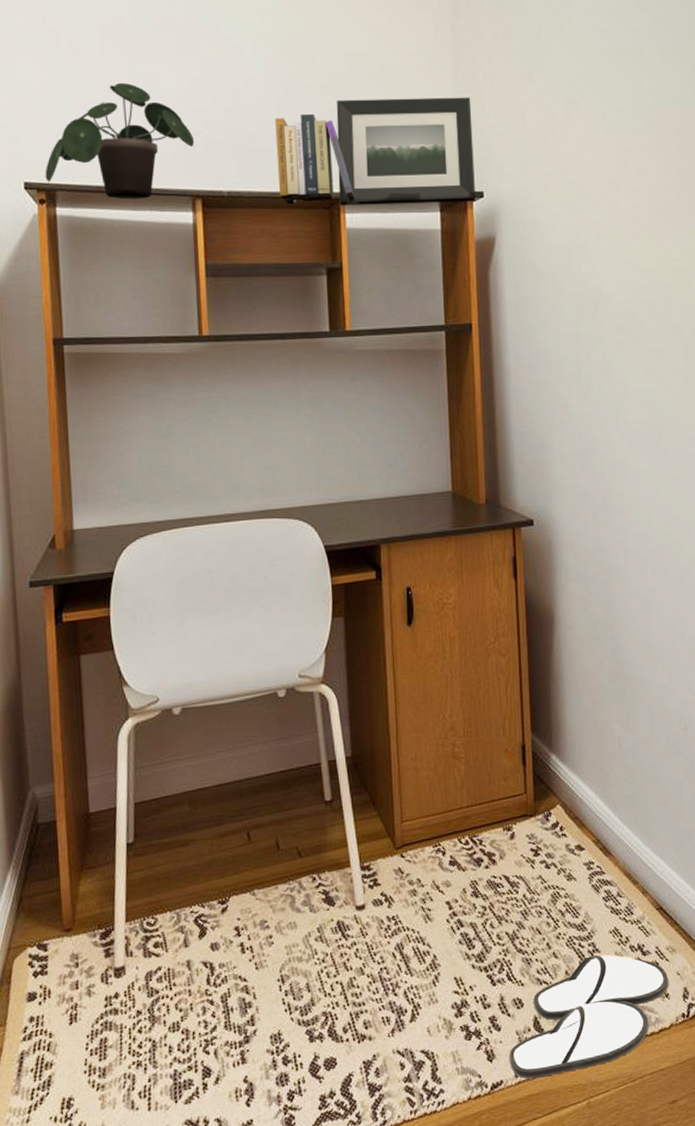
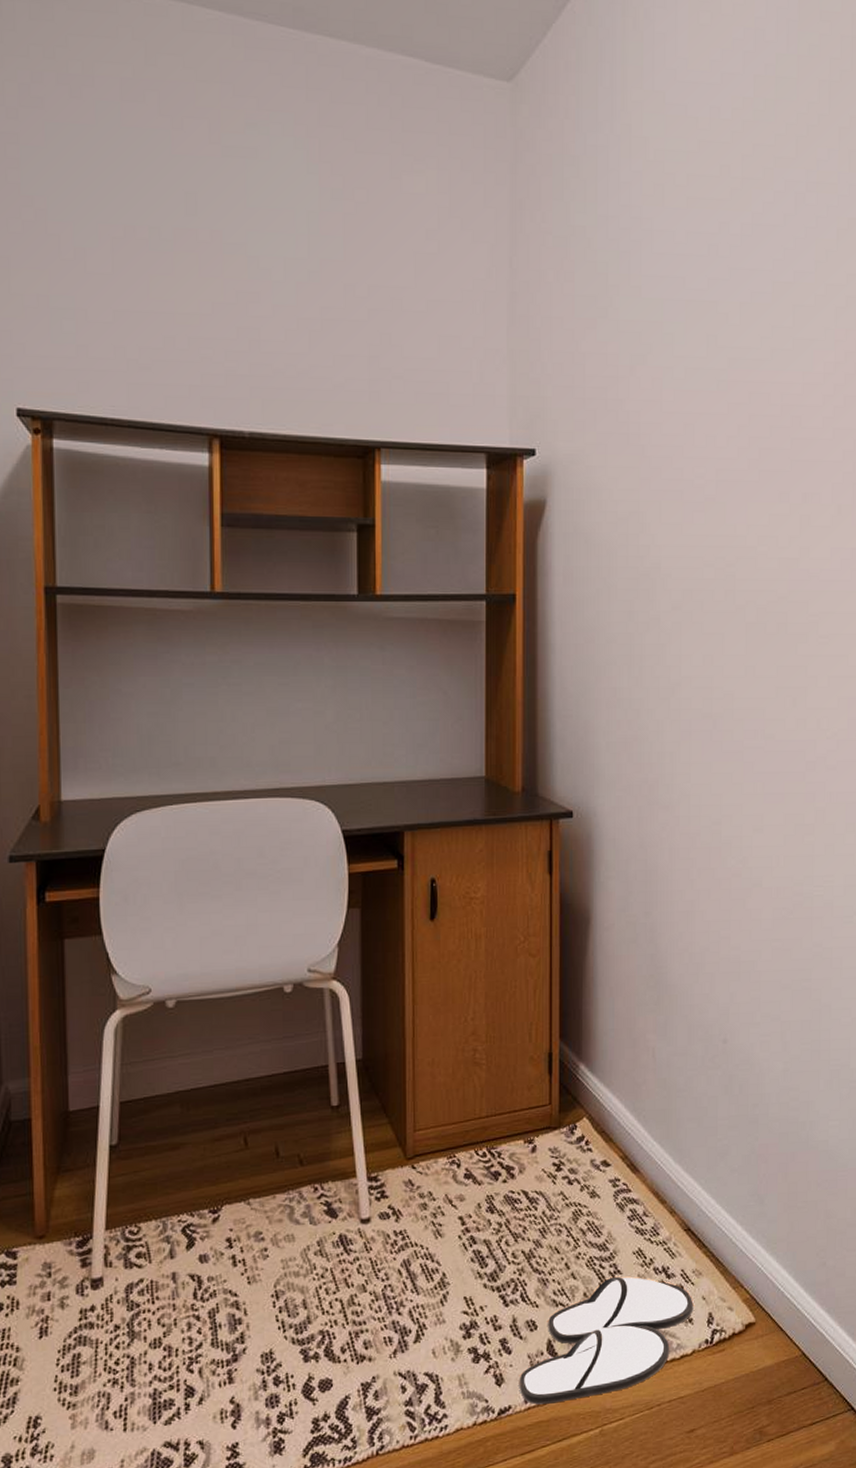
potted plant: present [45,82,195,200] -> none [41,301,214,435]
books: present [275,113,356,205] -> none [306,350,394,452]
picture frame: present [336,97,476,206] -> none [374,337,527,460]

